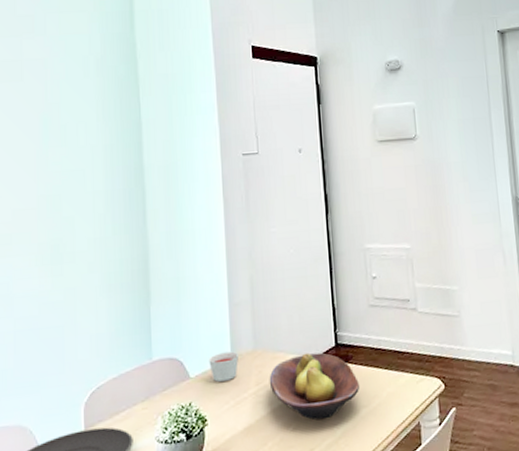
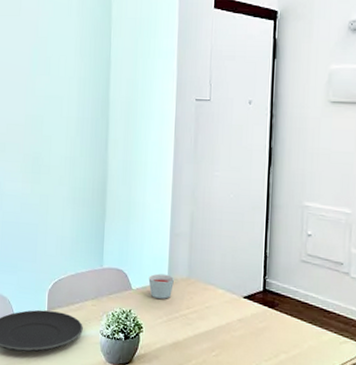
fruit bowl: present [269,352,361,421] -> none [198,291,283,354]

